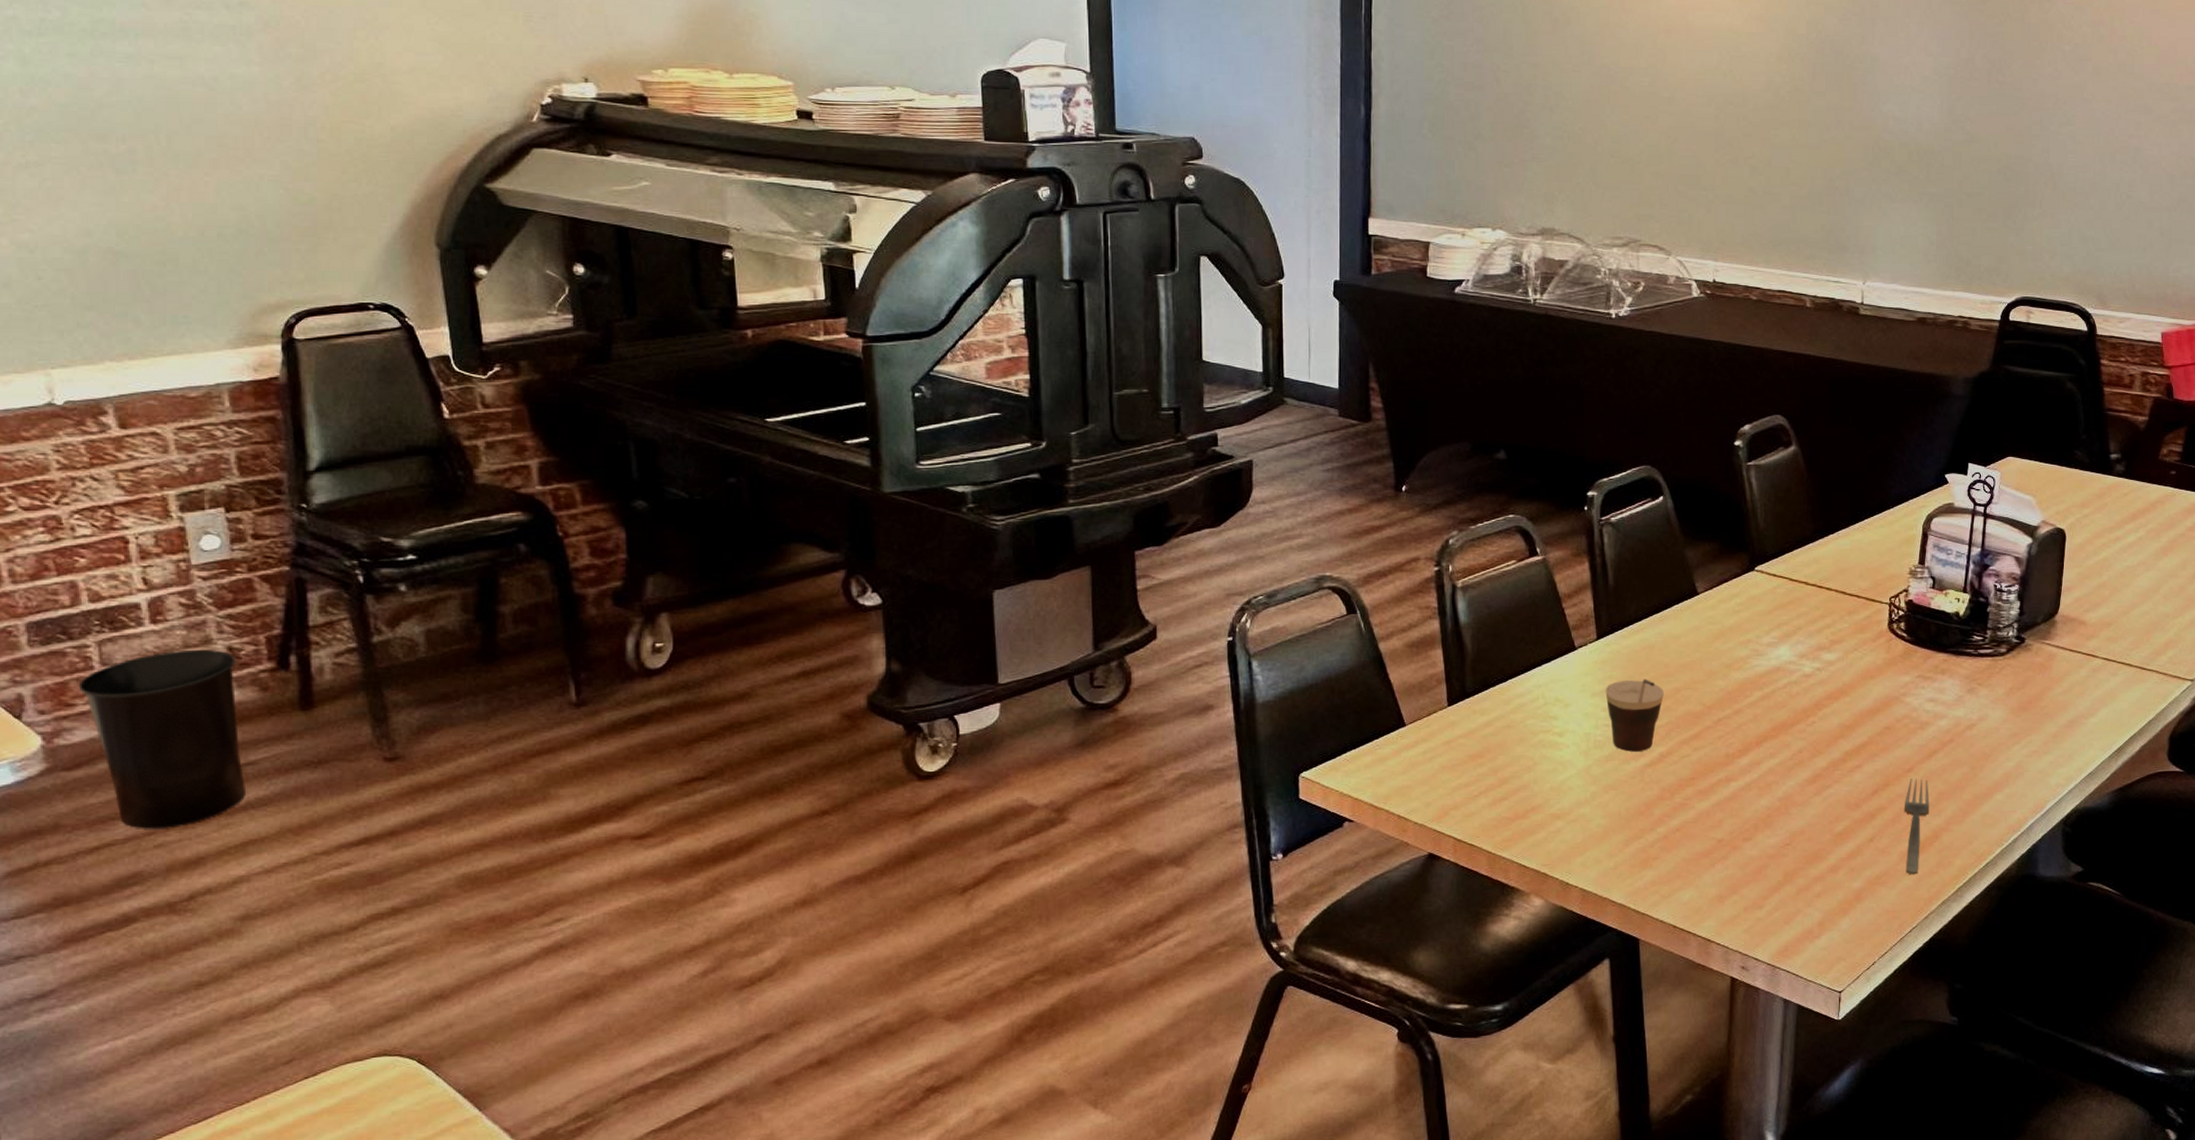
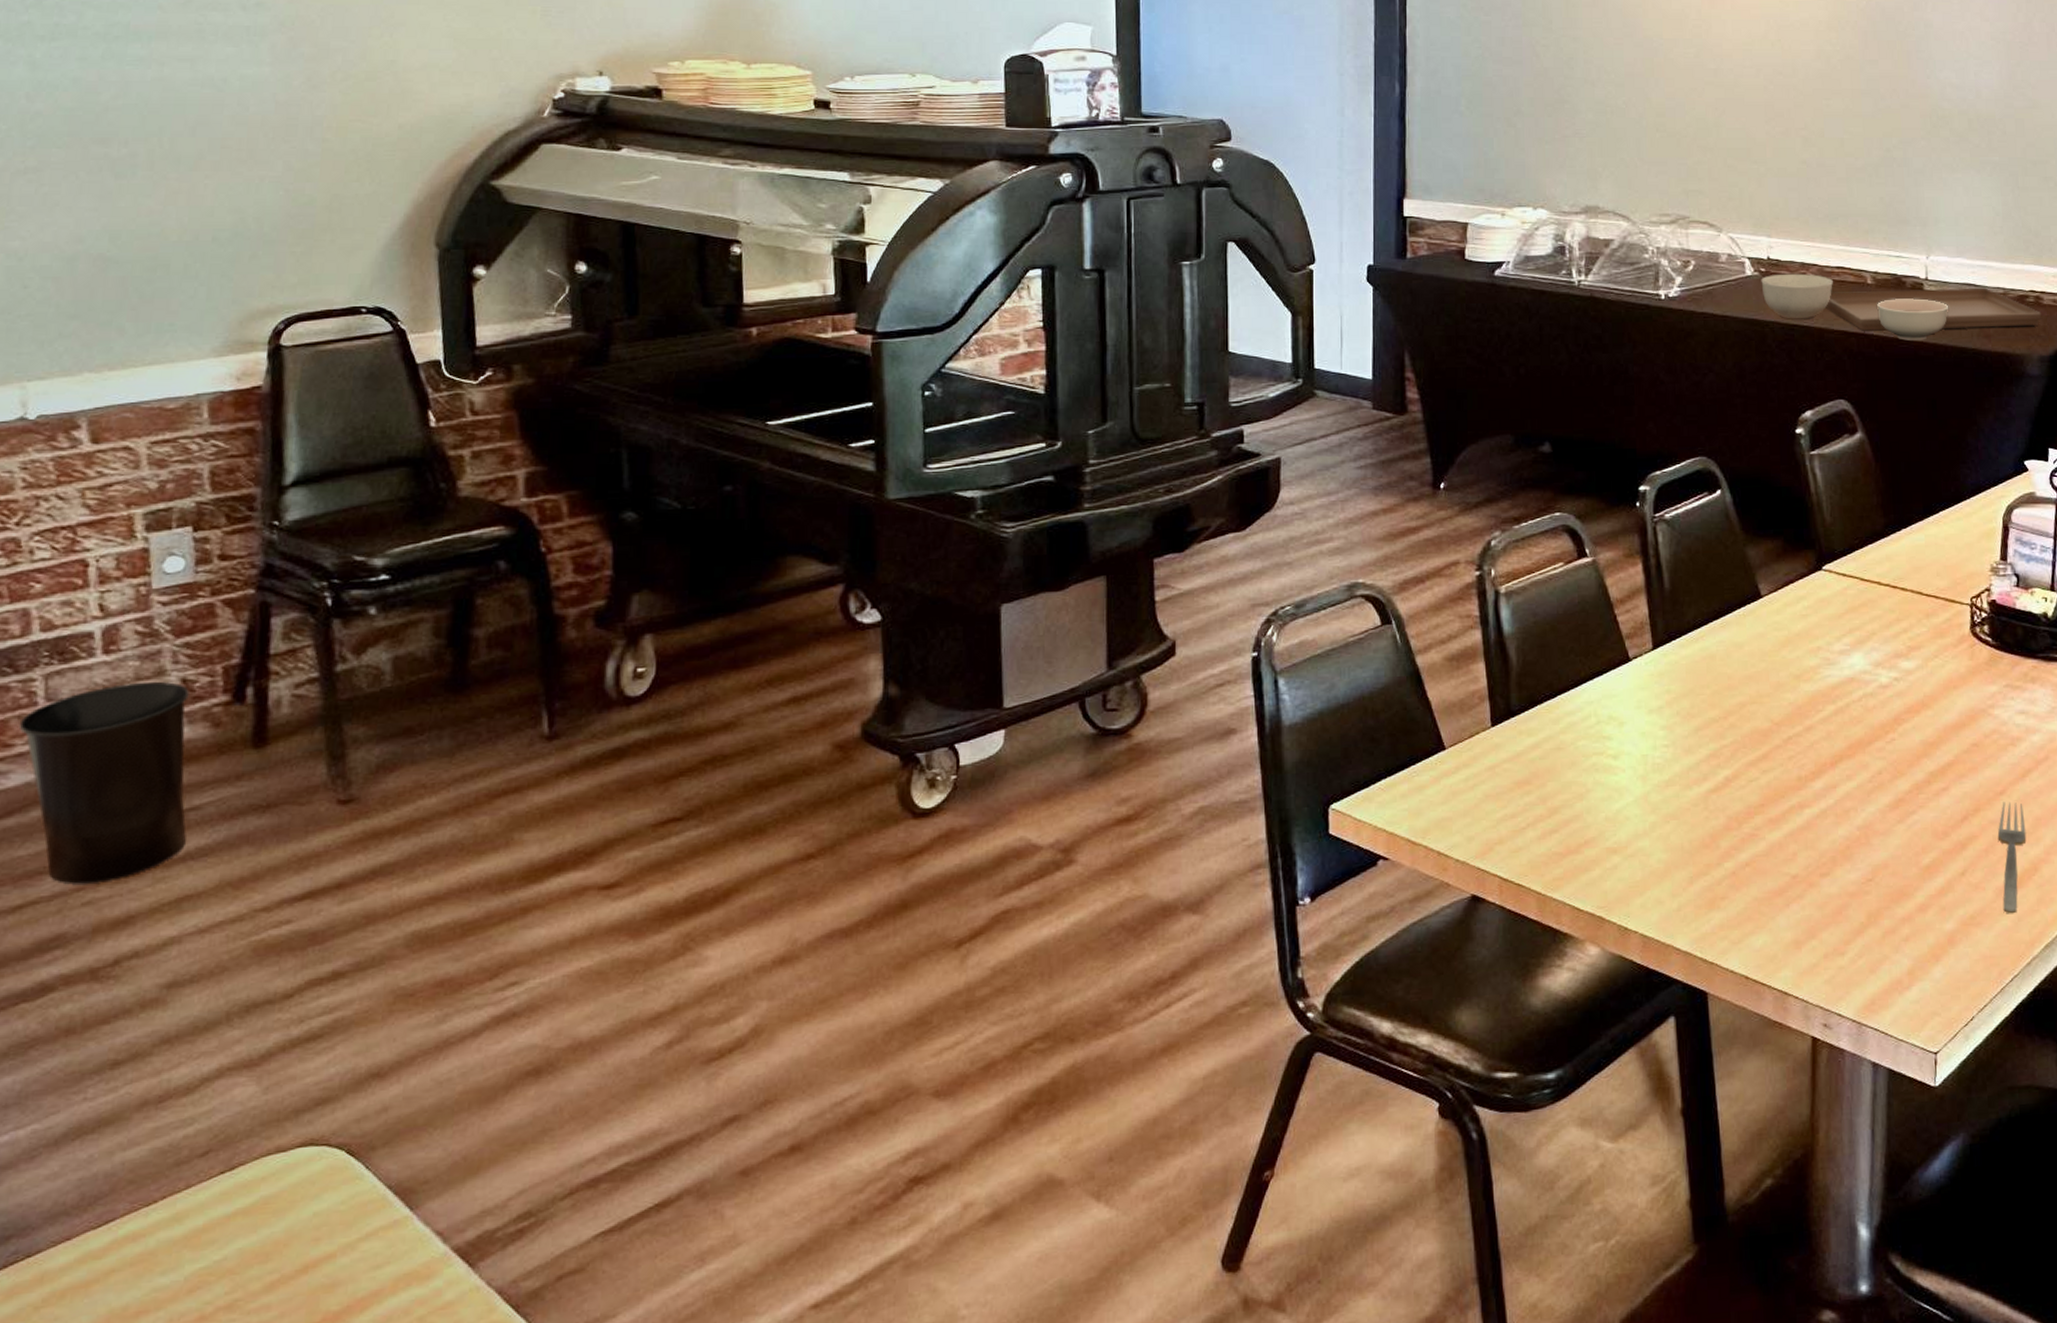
cup: present [1605,679,1664,752] -> none [1663,692,1728,776]
bowl: none [1706,296,1774,339] -> present [1761,273,1833,319]
serving tray: none [1766,312,1969,351] -> present [1825,287,2042,331]
bowl: none [1815,321,1882,362] -> present [1877,298,1949,342]

